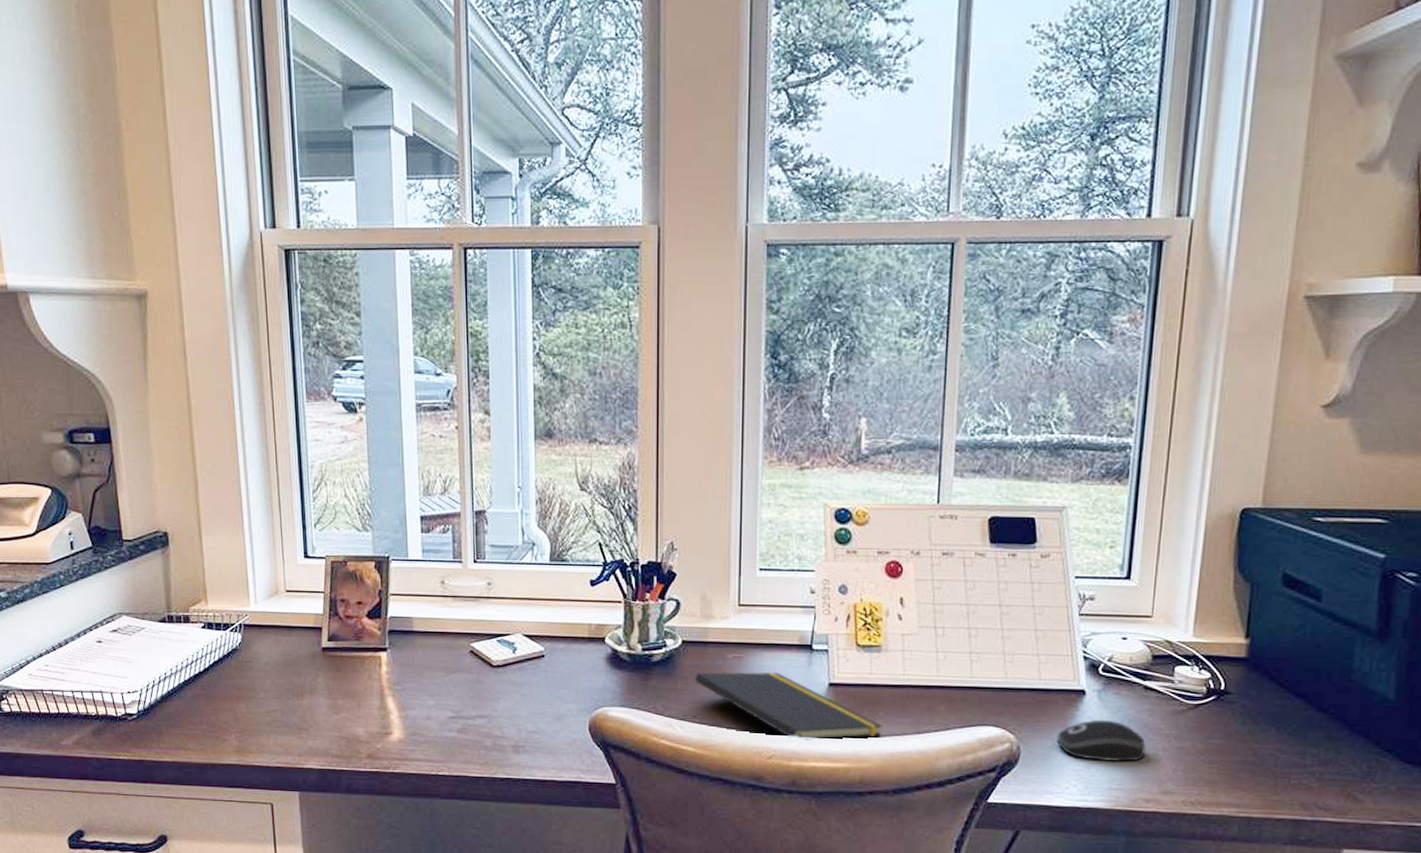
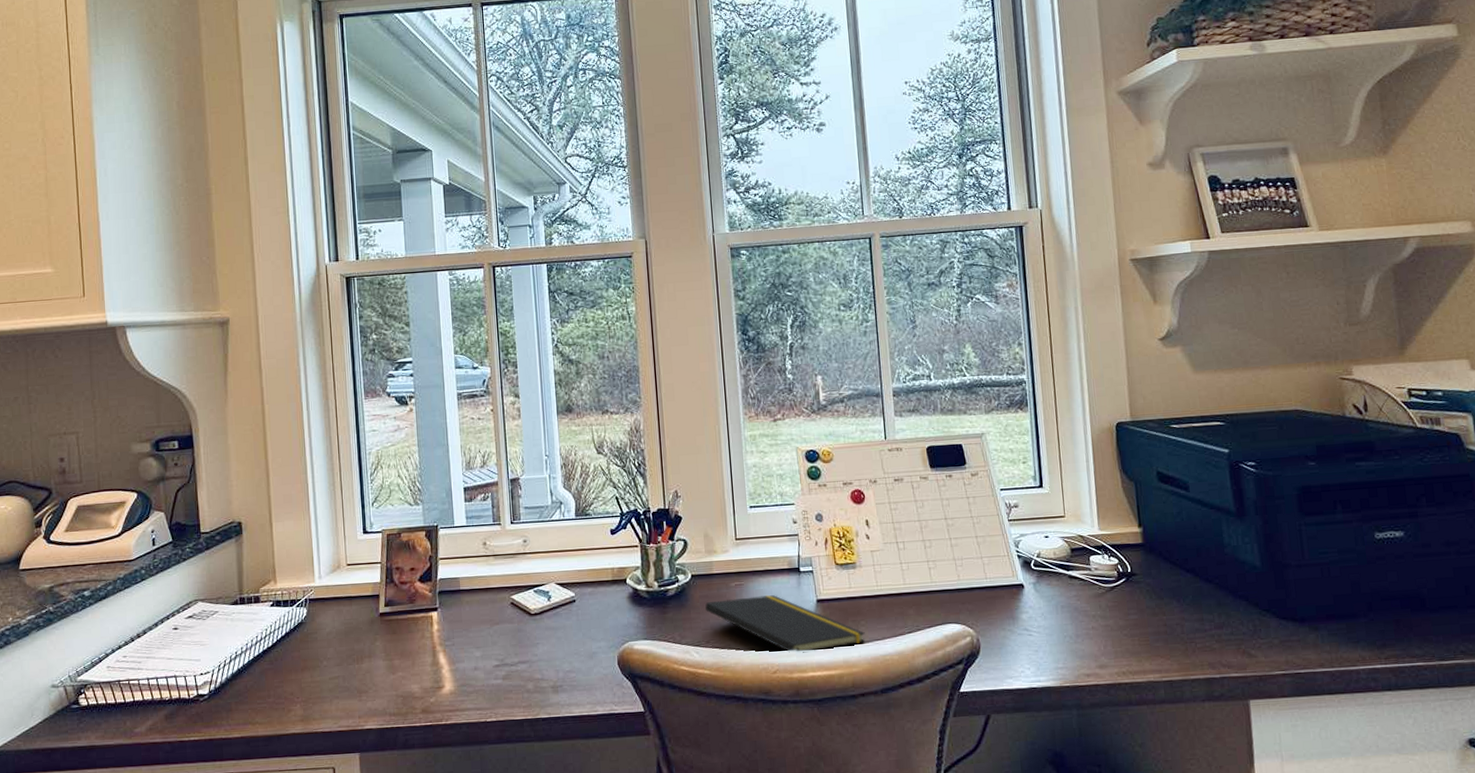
computer mouse: present [1056,719,1146,762] -> none [1006,607,1080,644]

